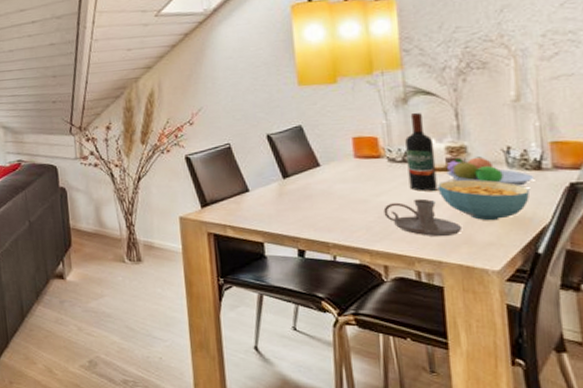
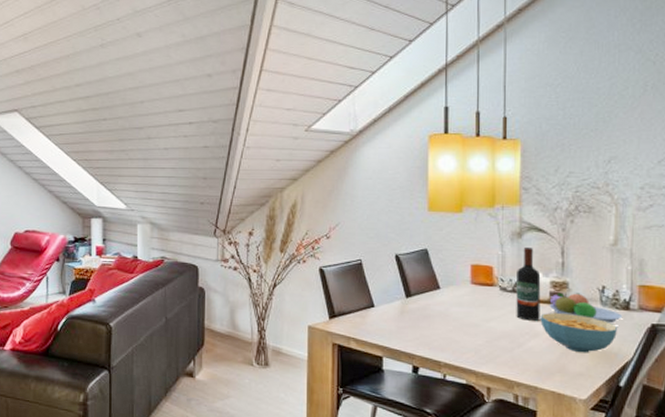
candle holder: present [383,198,463,237] -> none [491,327,558,365]

